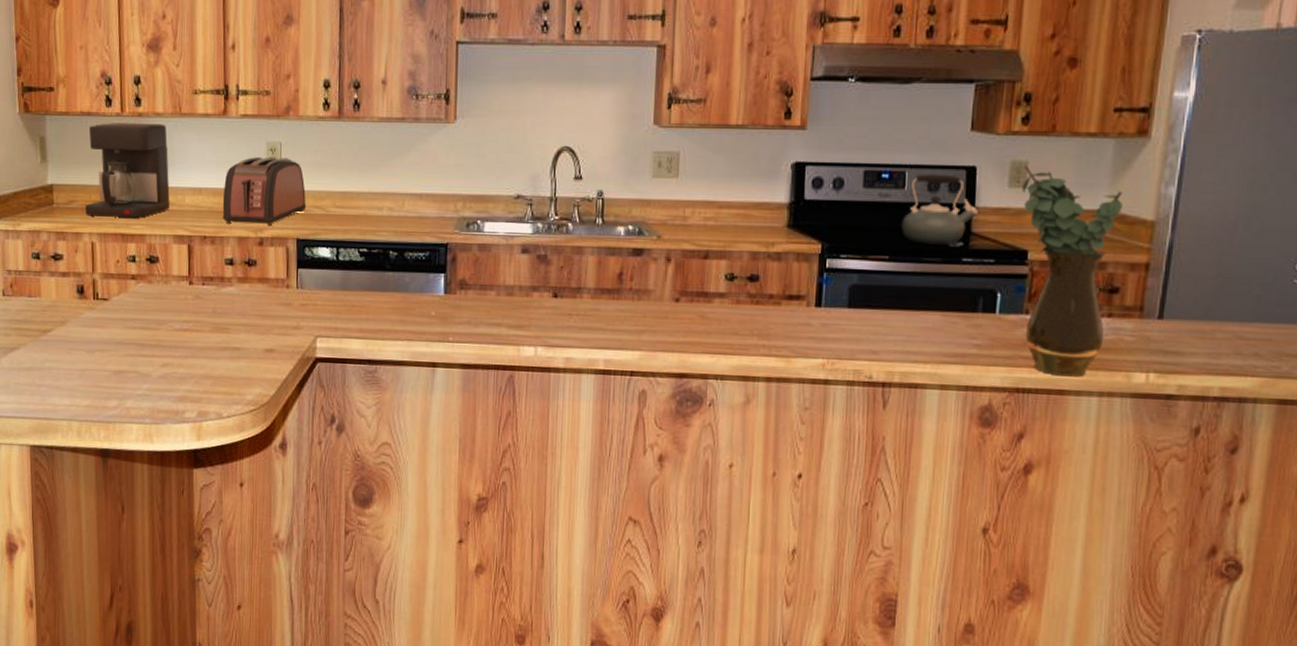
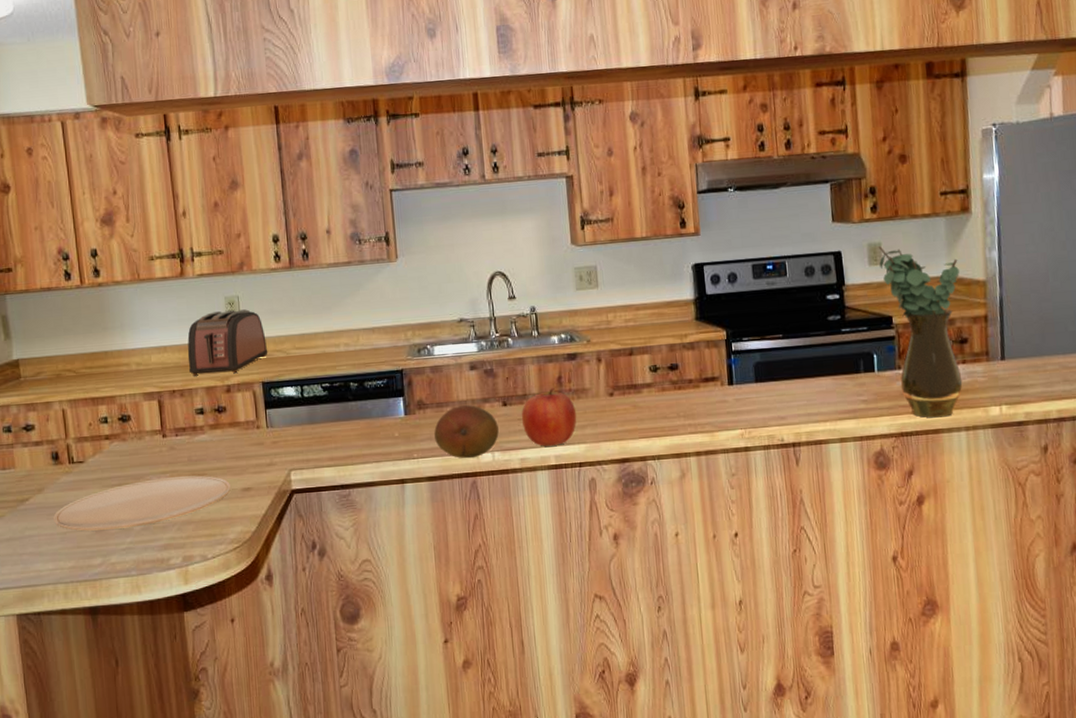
plate: none [74,327,253,374] -> present [53,475,231,531]
coffee maker: present [85,123,170,218] -> none [51,291,137,385]
fruit: none [474,291,545,350] -> present [434,405,499,459]
fruit: none [571,283,635,349] -> present [521,387,577,447]
kettle: present [901,174,979,245] -> none [788,260,849,321]

